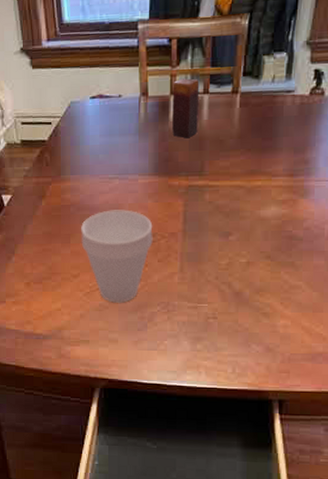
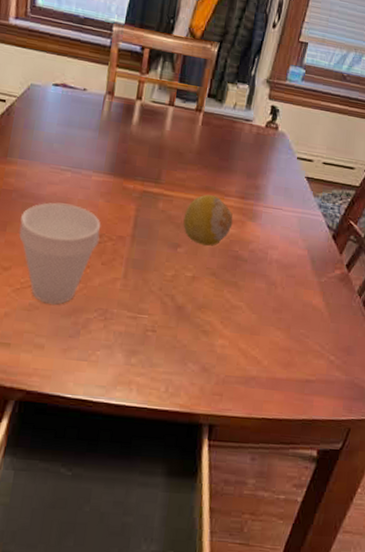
candle: present [172,78,200,139] -> none [133,86,166,145]
fruit: none [232,178,283,230] -> present [183,194,233,246]

